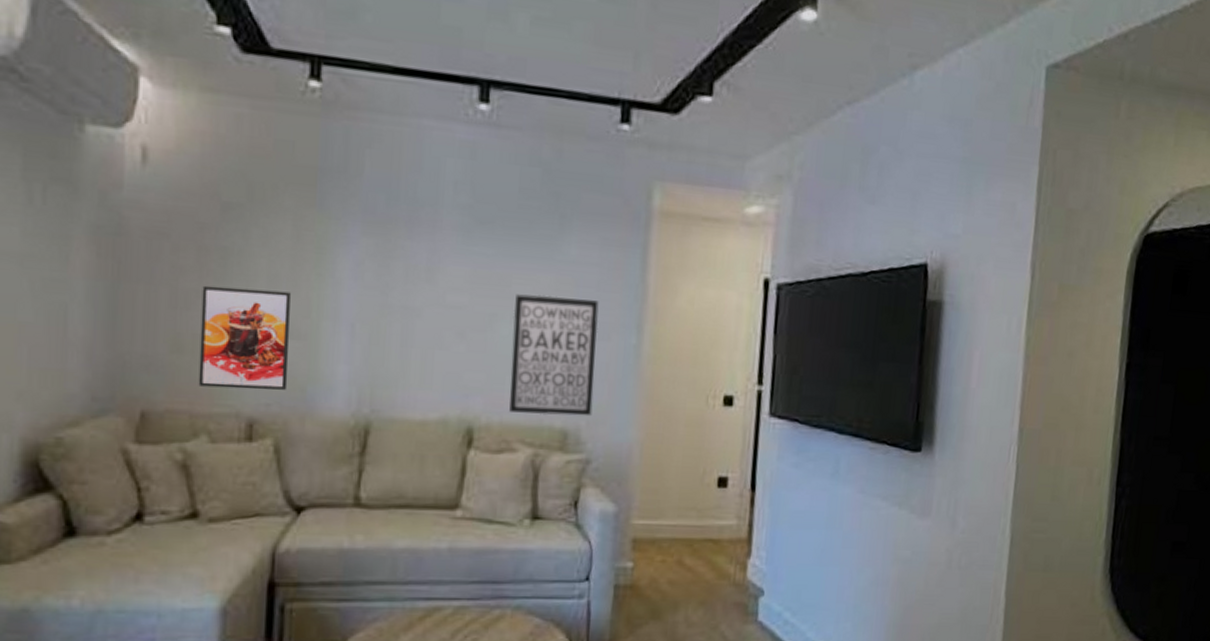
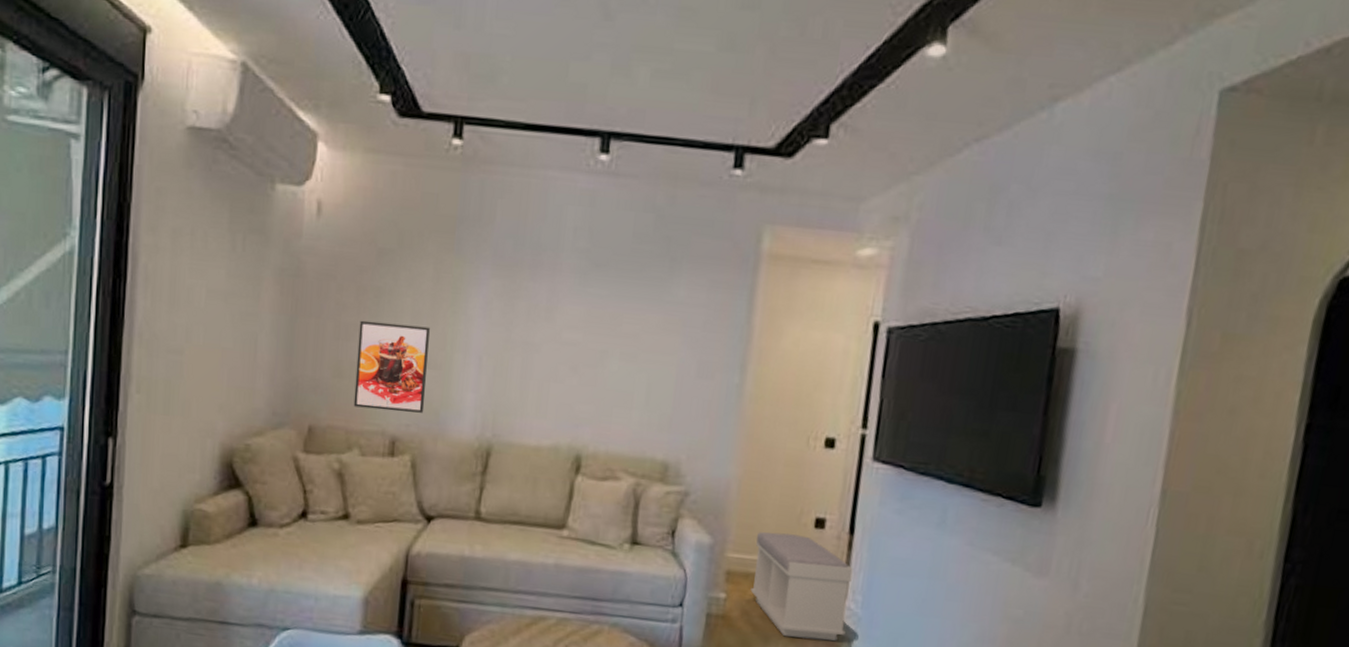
wall art: present [509,294,599,416] -> none [615,333,704,451]
bench: none [657,495,756,601] -> present [750,532,853,641]

